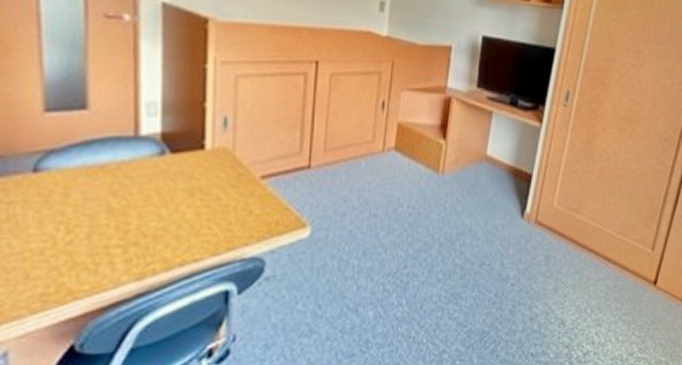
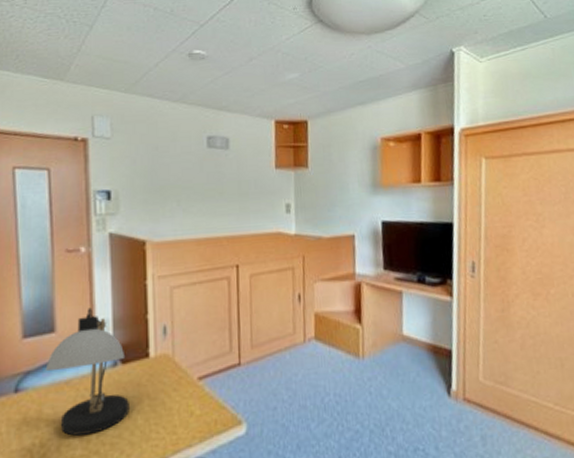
desk lamp: none [74,86,178,224] -> present [45,307,129,436]

